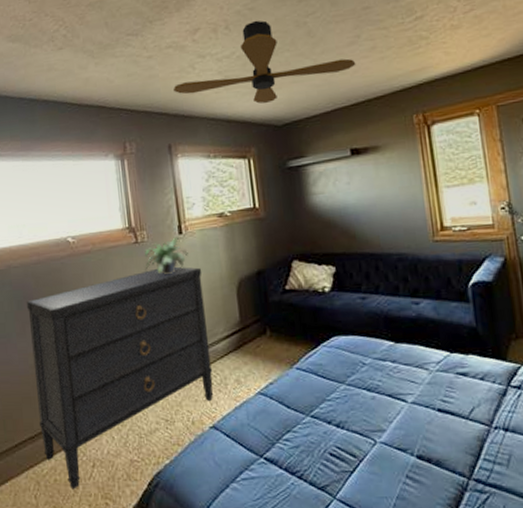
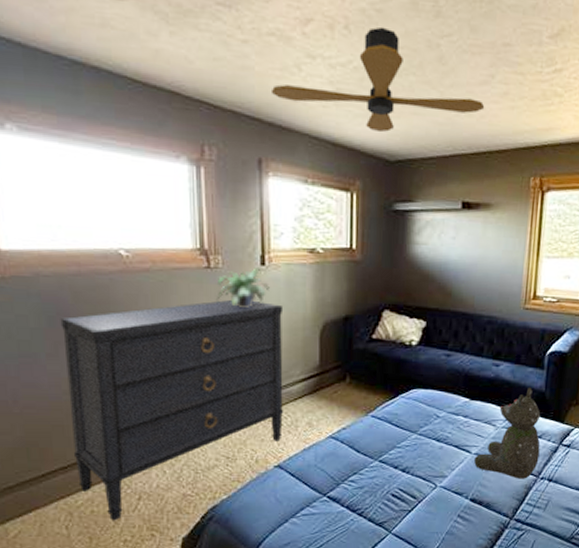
teddy bear: none [412,323,487,430] -> present [474,387,540,479]

